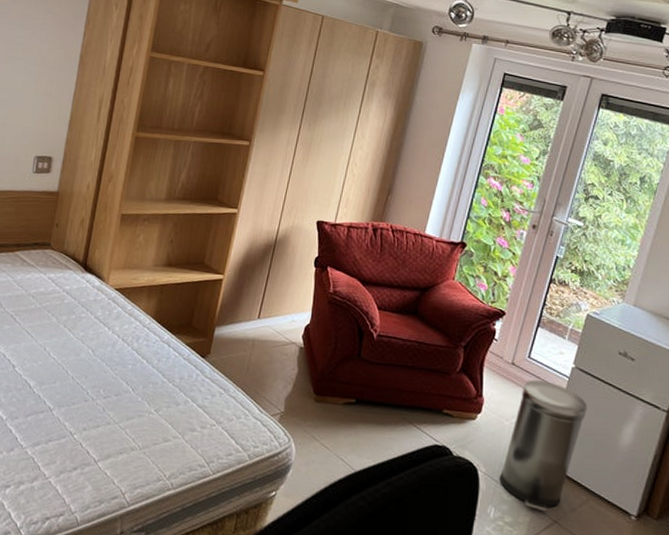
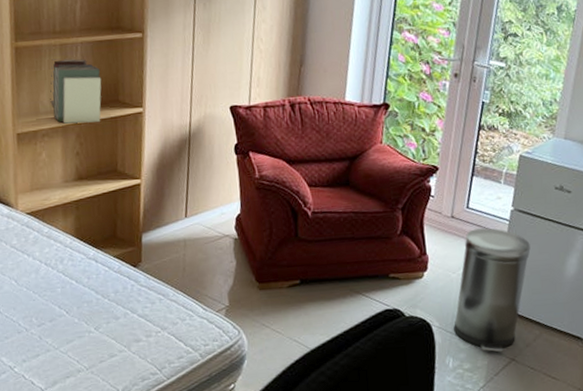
books: none [156,152,206,217] -> present [50,59,102,124]

